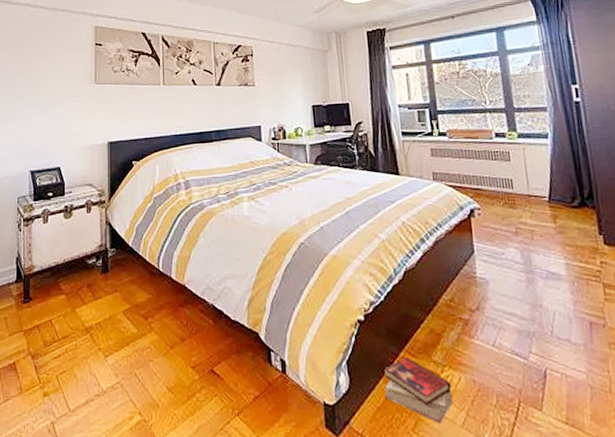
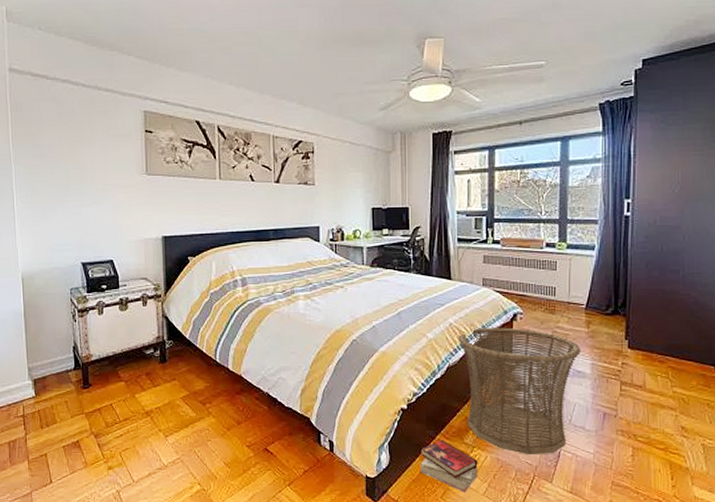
basket: none [412,224,551,376] -> present [458,327,580,455]

